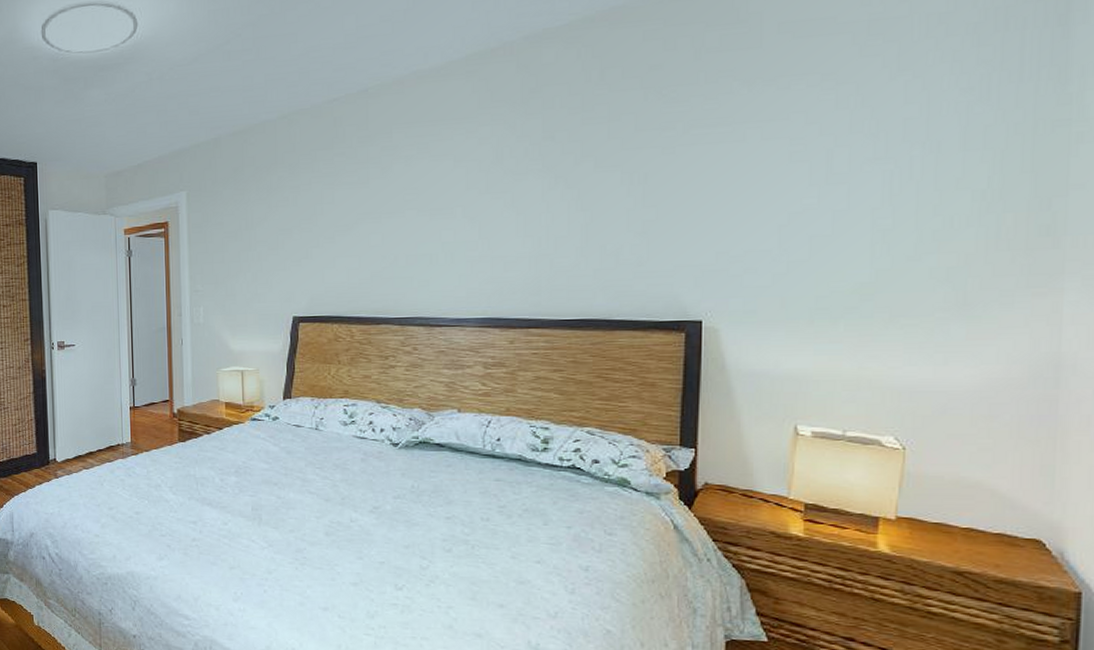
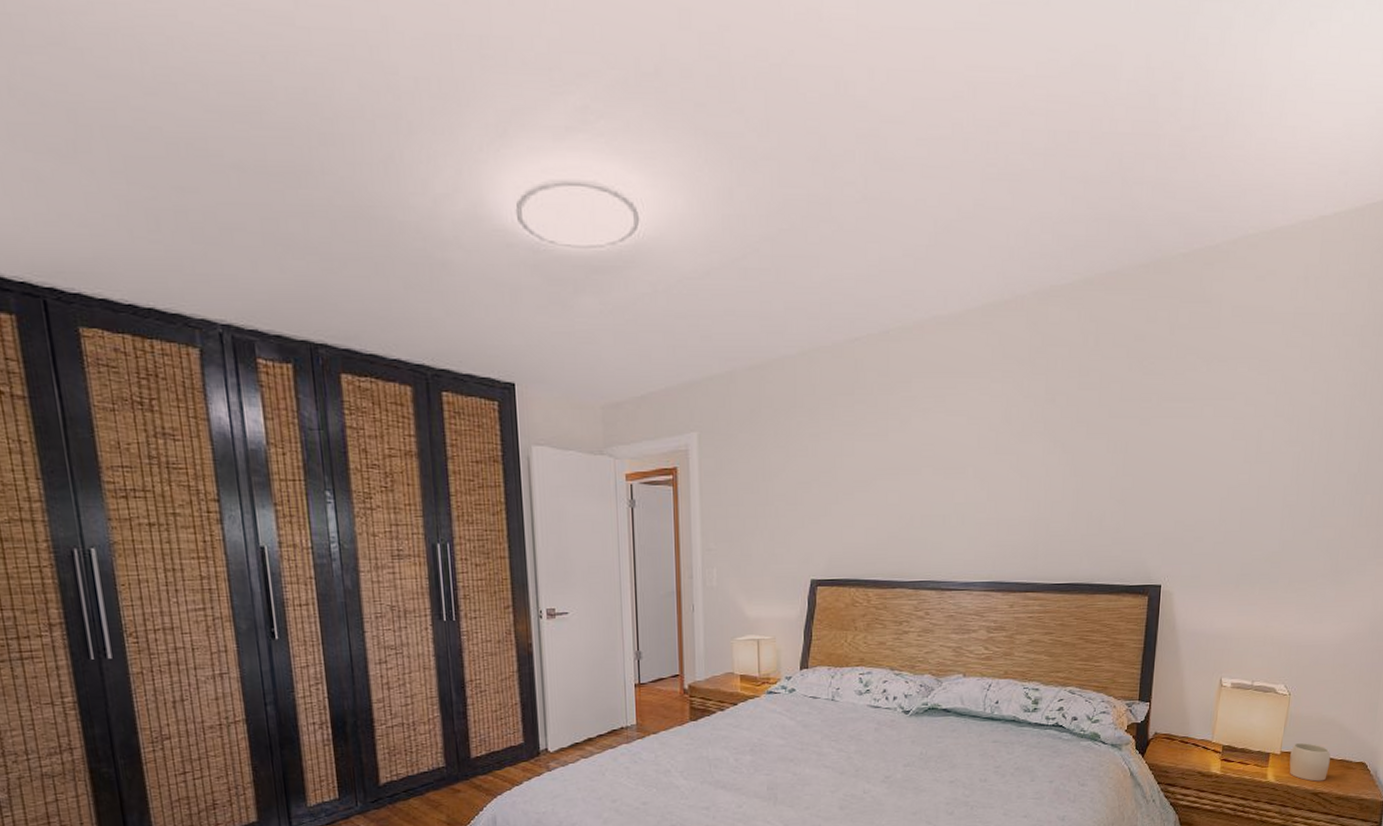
mug: none [912,507,980,558] -> present [1289,742,1331,782]

